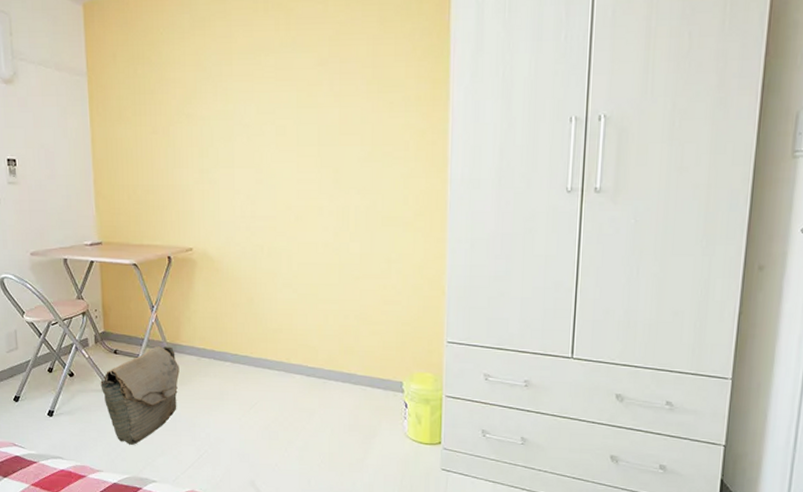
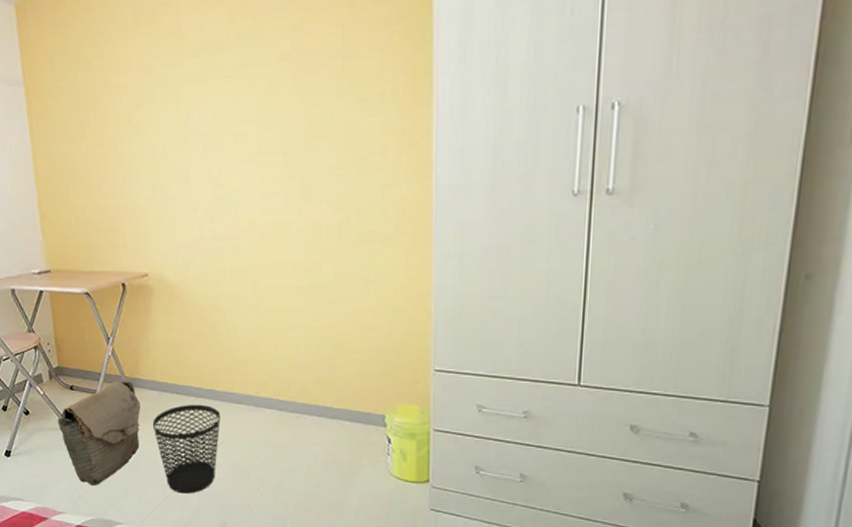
wastebasket: none [190,369,253,453] -> present [152,404,220,494]

